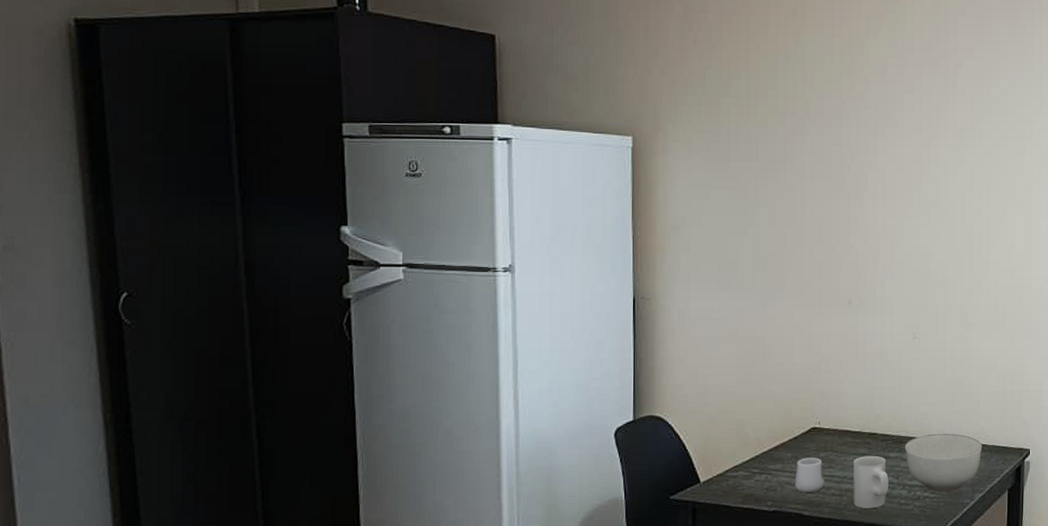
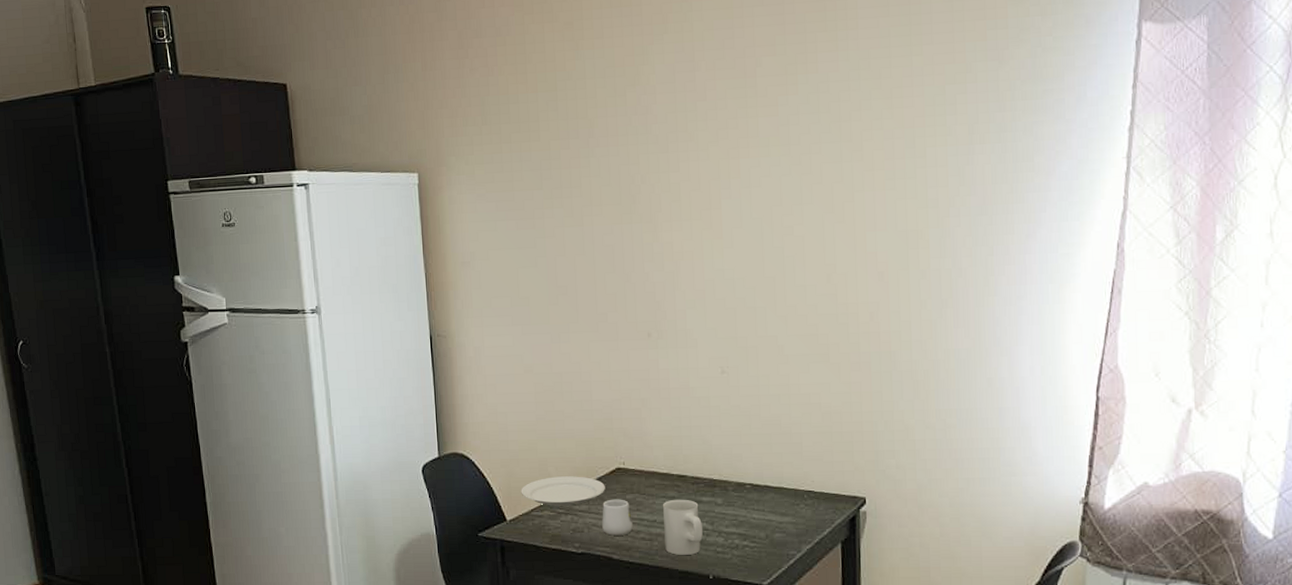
plate: none [717,436,800,466] -> present [521,476,605,506]
bowl: present [904,433,982,493] -> none [718,477,808,542]

